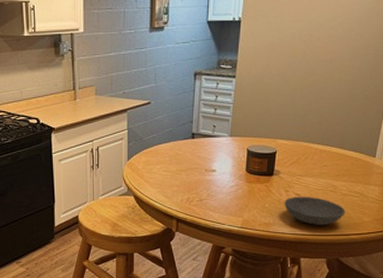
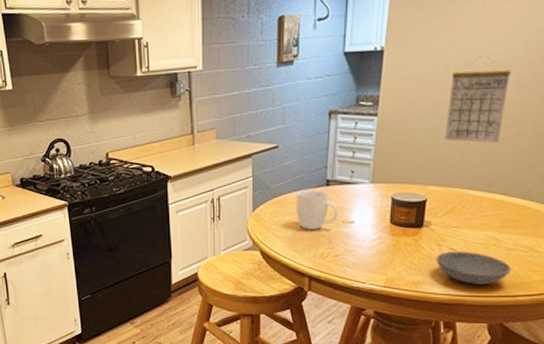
mug: none [164,142,203,177] -> present [295,190,339,230]
calendar: none [291,29,345,104] -> present [444,56,511,144]

